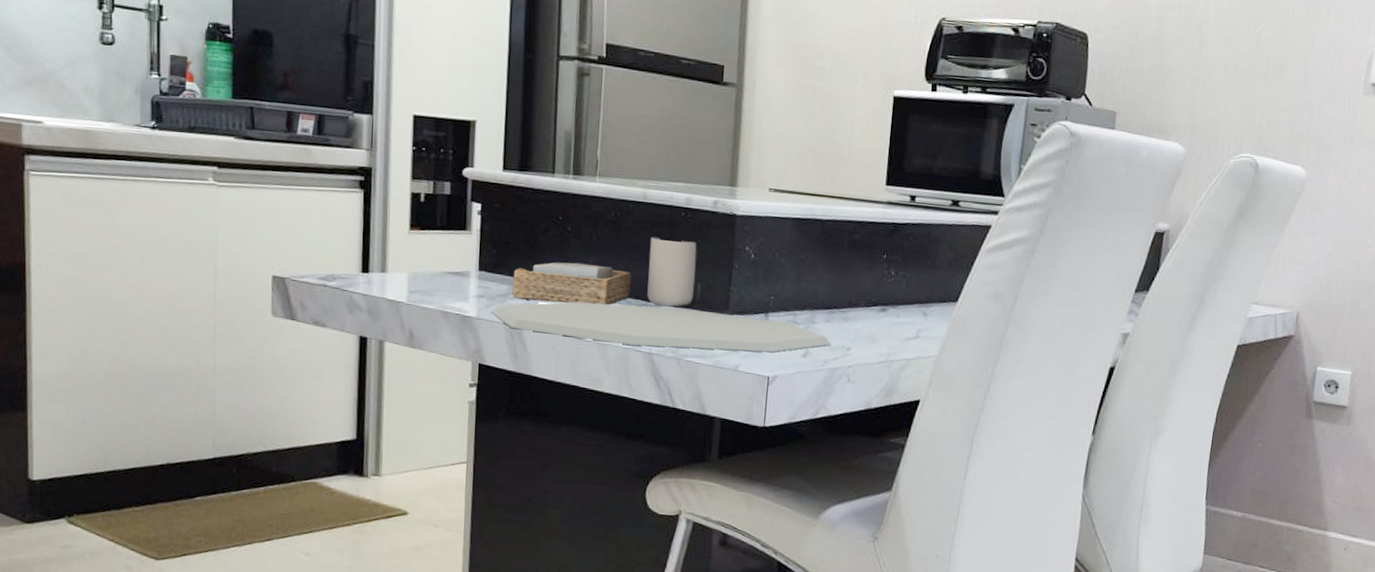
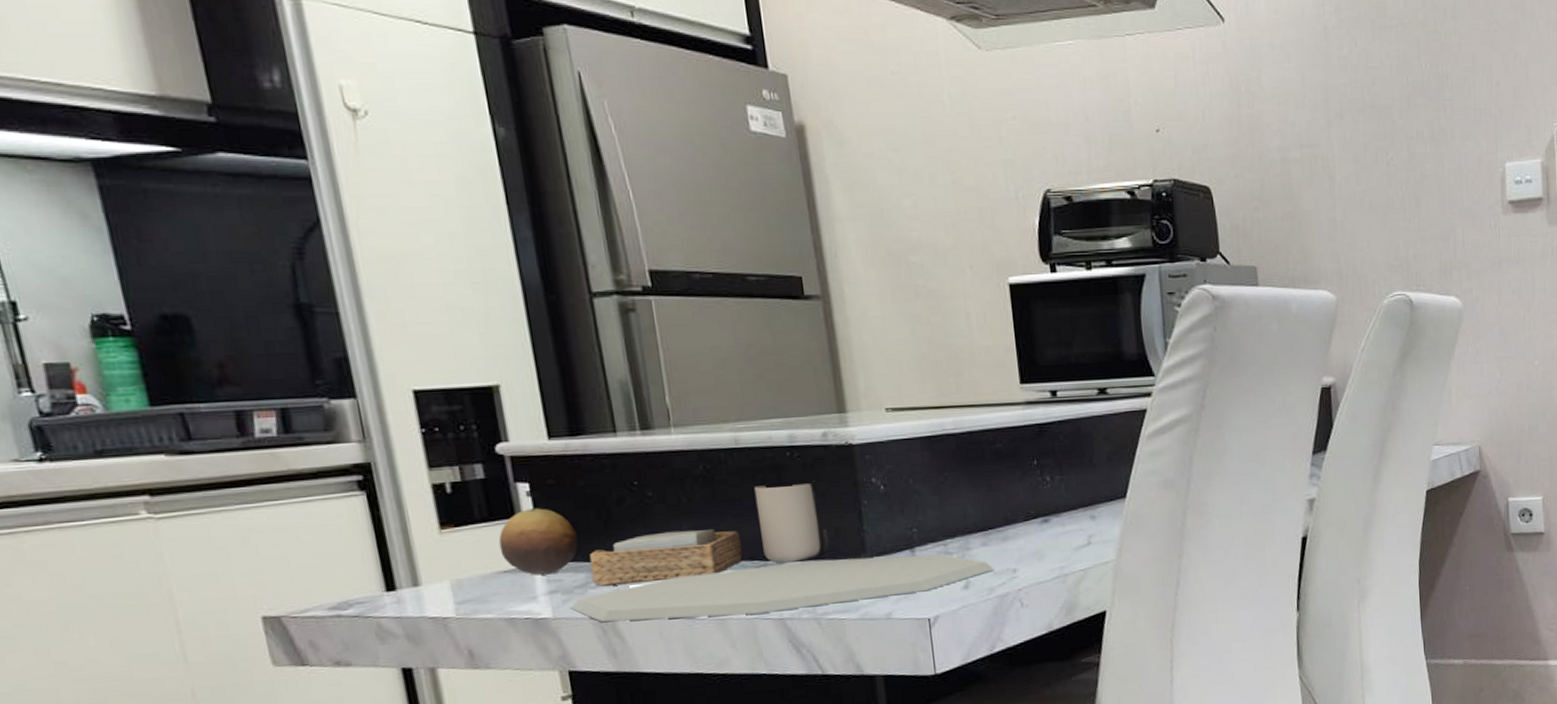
fruit: none [449,225,508,281] -> present [498,508,579,576]

